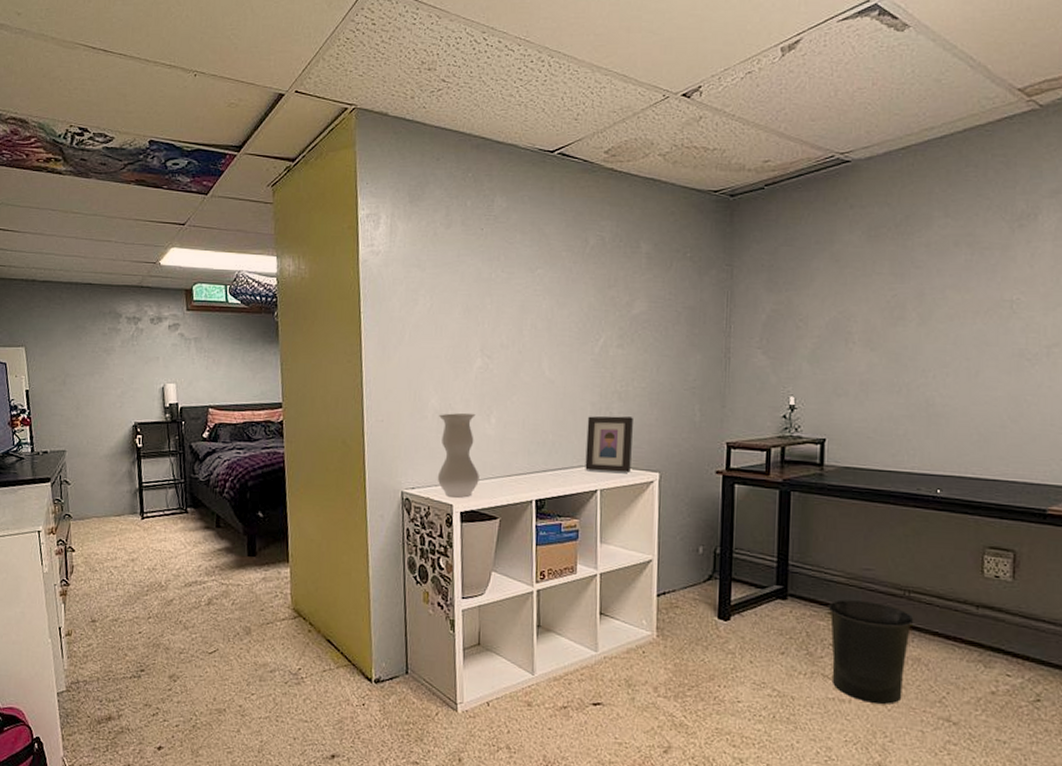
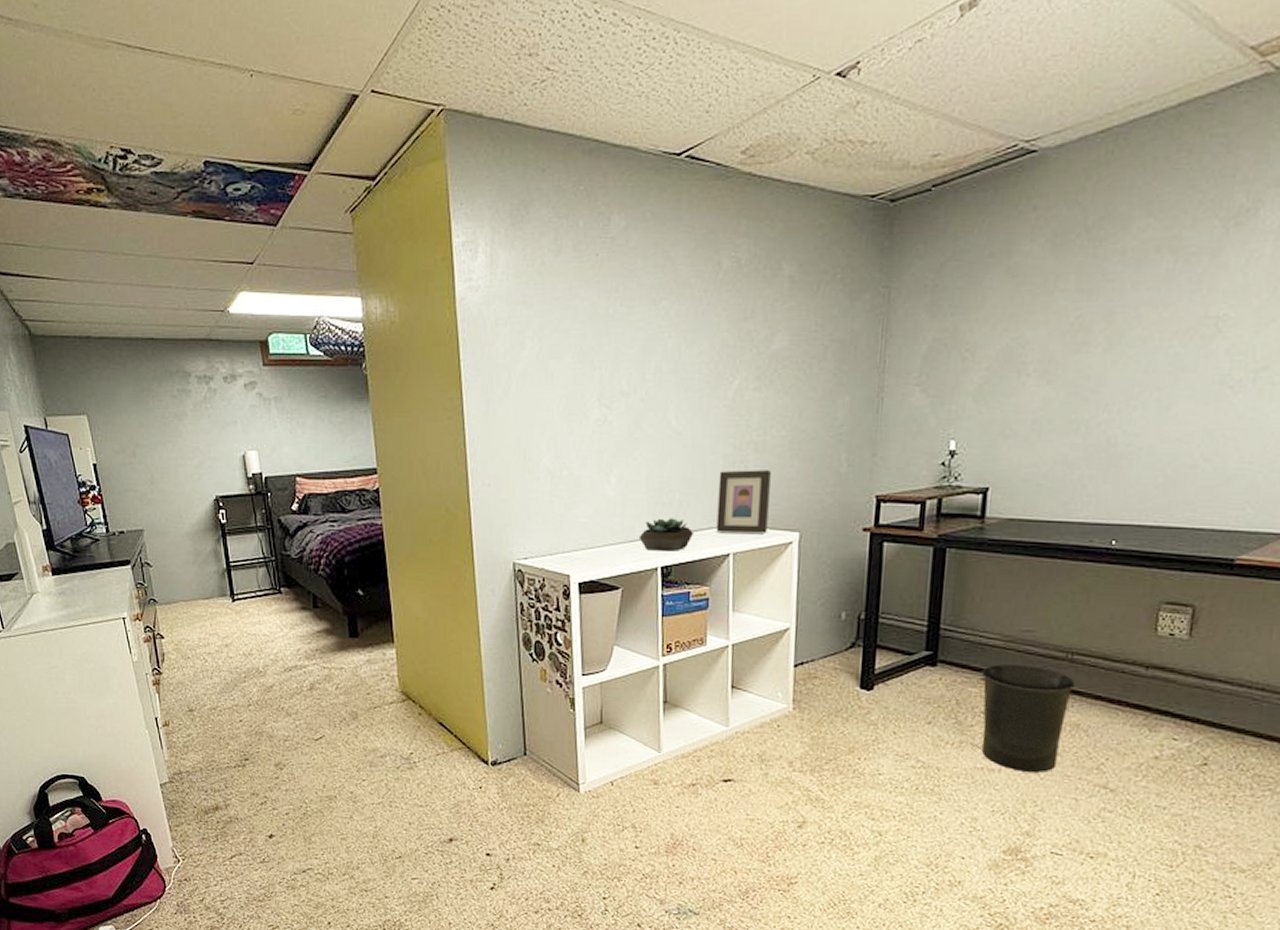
vase: present [437,412,479,499] -> none [552,472,599,569]
succulent plant: none [515,456,564,486] -> present [638,518,693,552]

